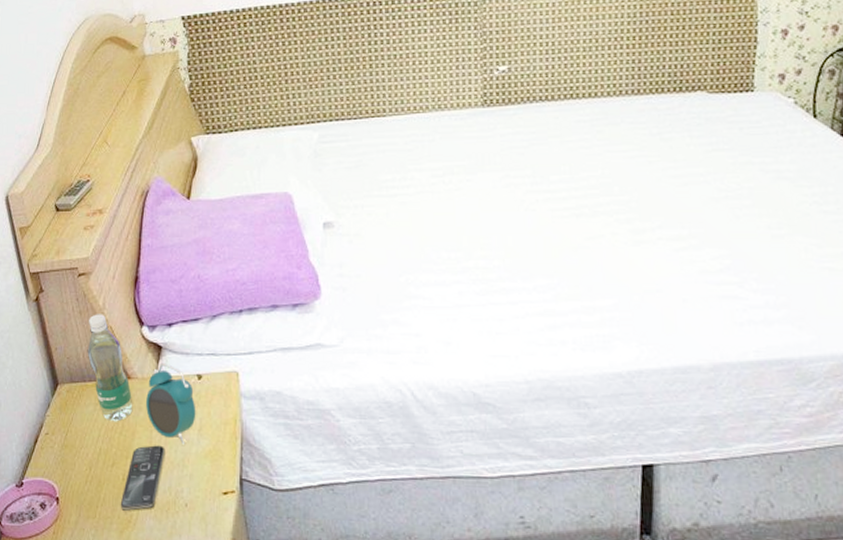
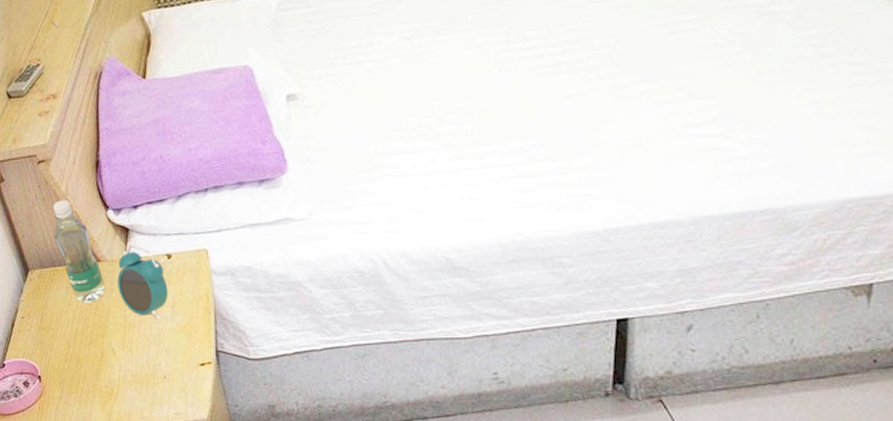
mobile phone: present [120,445,165,512] -> none [100,323,141,386]

